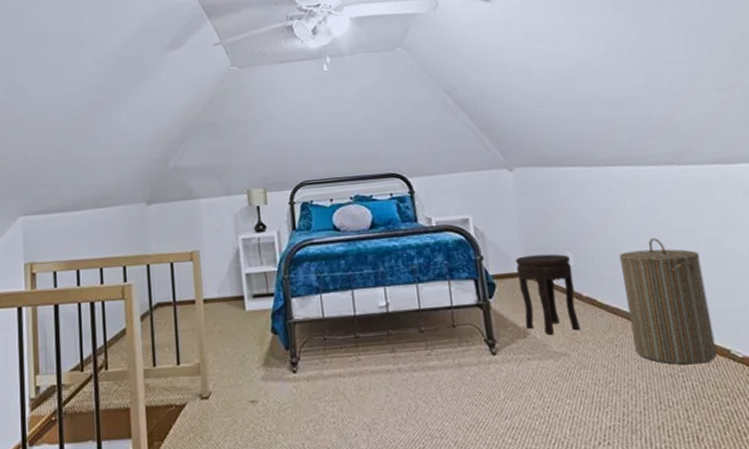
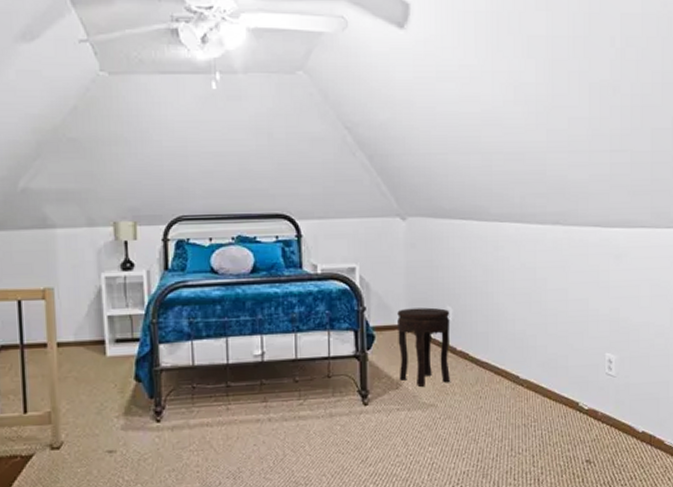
laundry hamper: present [618,237,717,365] -> none [495,295,567,416]

